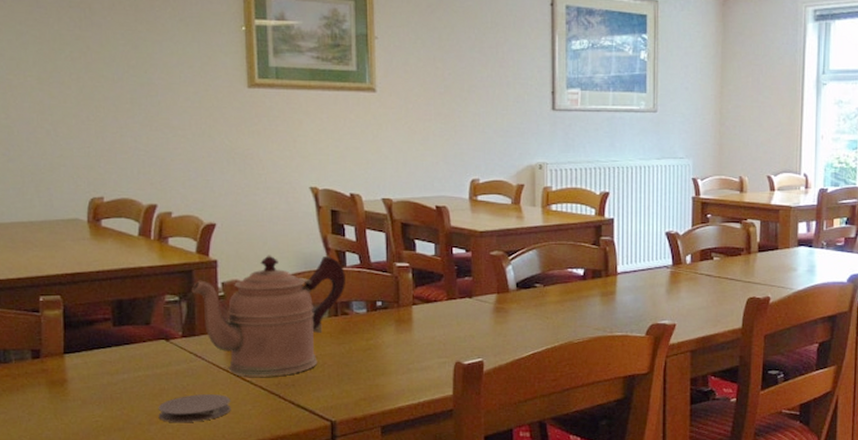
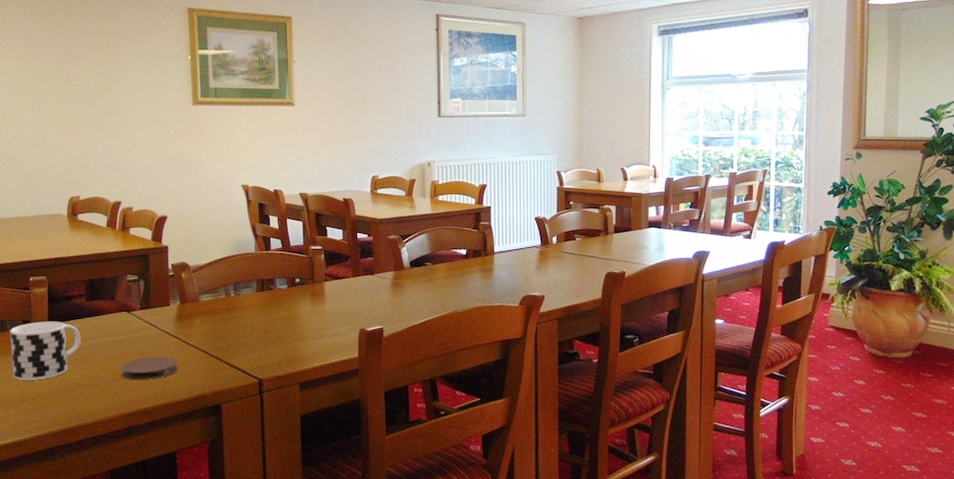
cup: none [14,351,107,423] -> present [10,321,81,381]
coffeepot: present [191,255,345,377] -> none [147,241,270,342]

